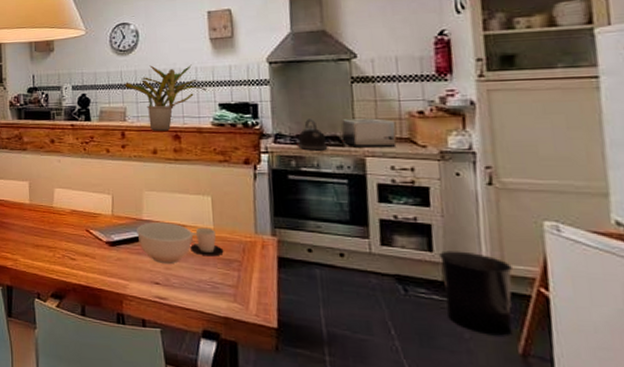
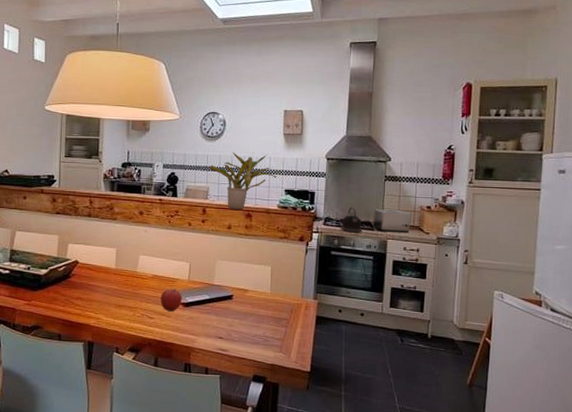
fruit: none [82,225,107,251] -> present [160,289,182,311]
bowl: present [137,222,193,263] -> none [208,287,253,321]
cup: present [190,227,224,257] -> none [250,292,276,316]
waste bin: present [439,250,513,336] -> none [427,311,471,372]

